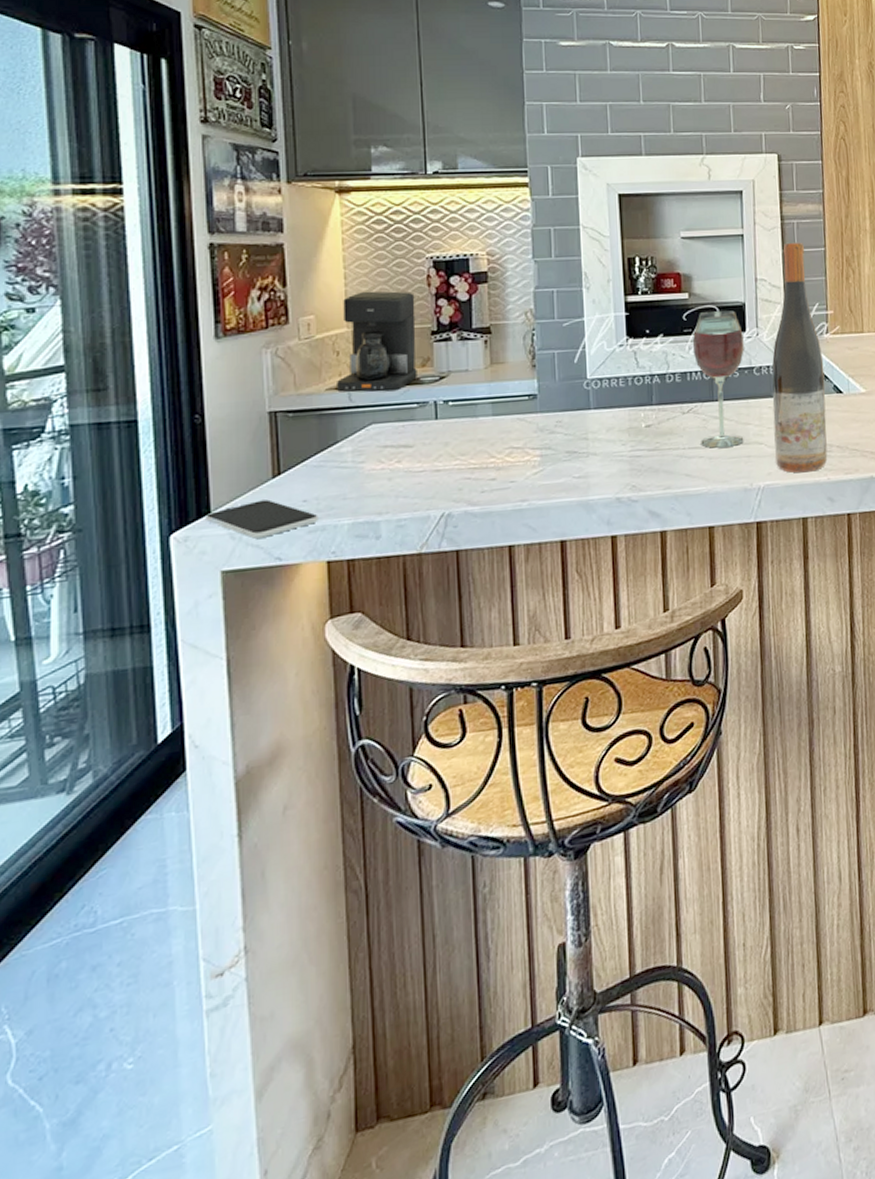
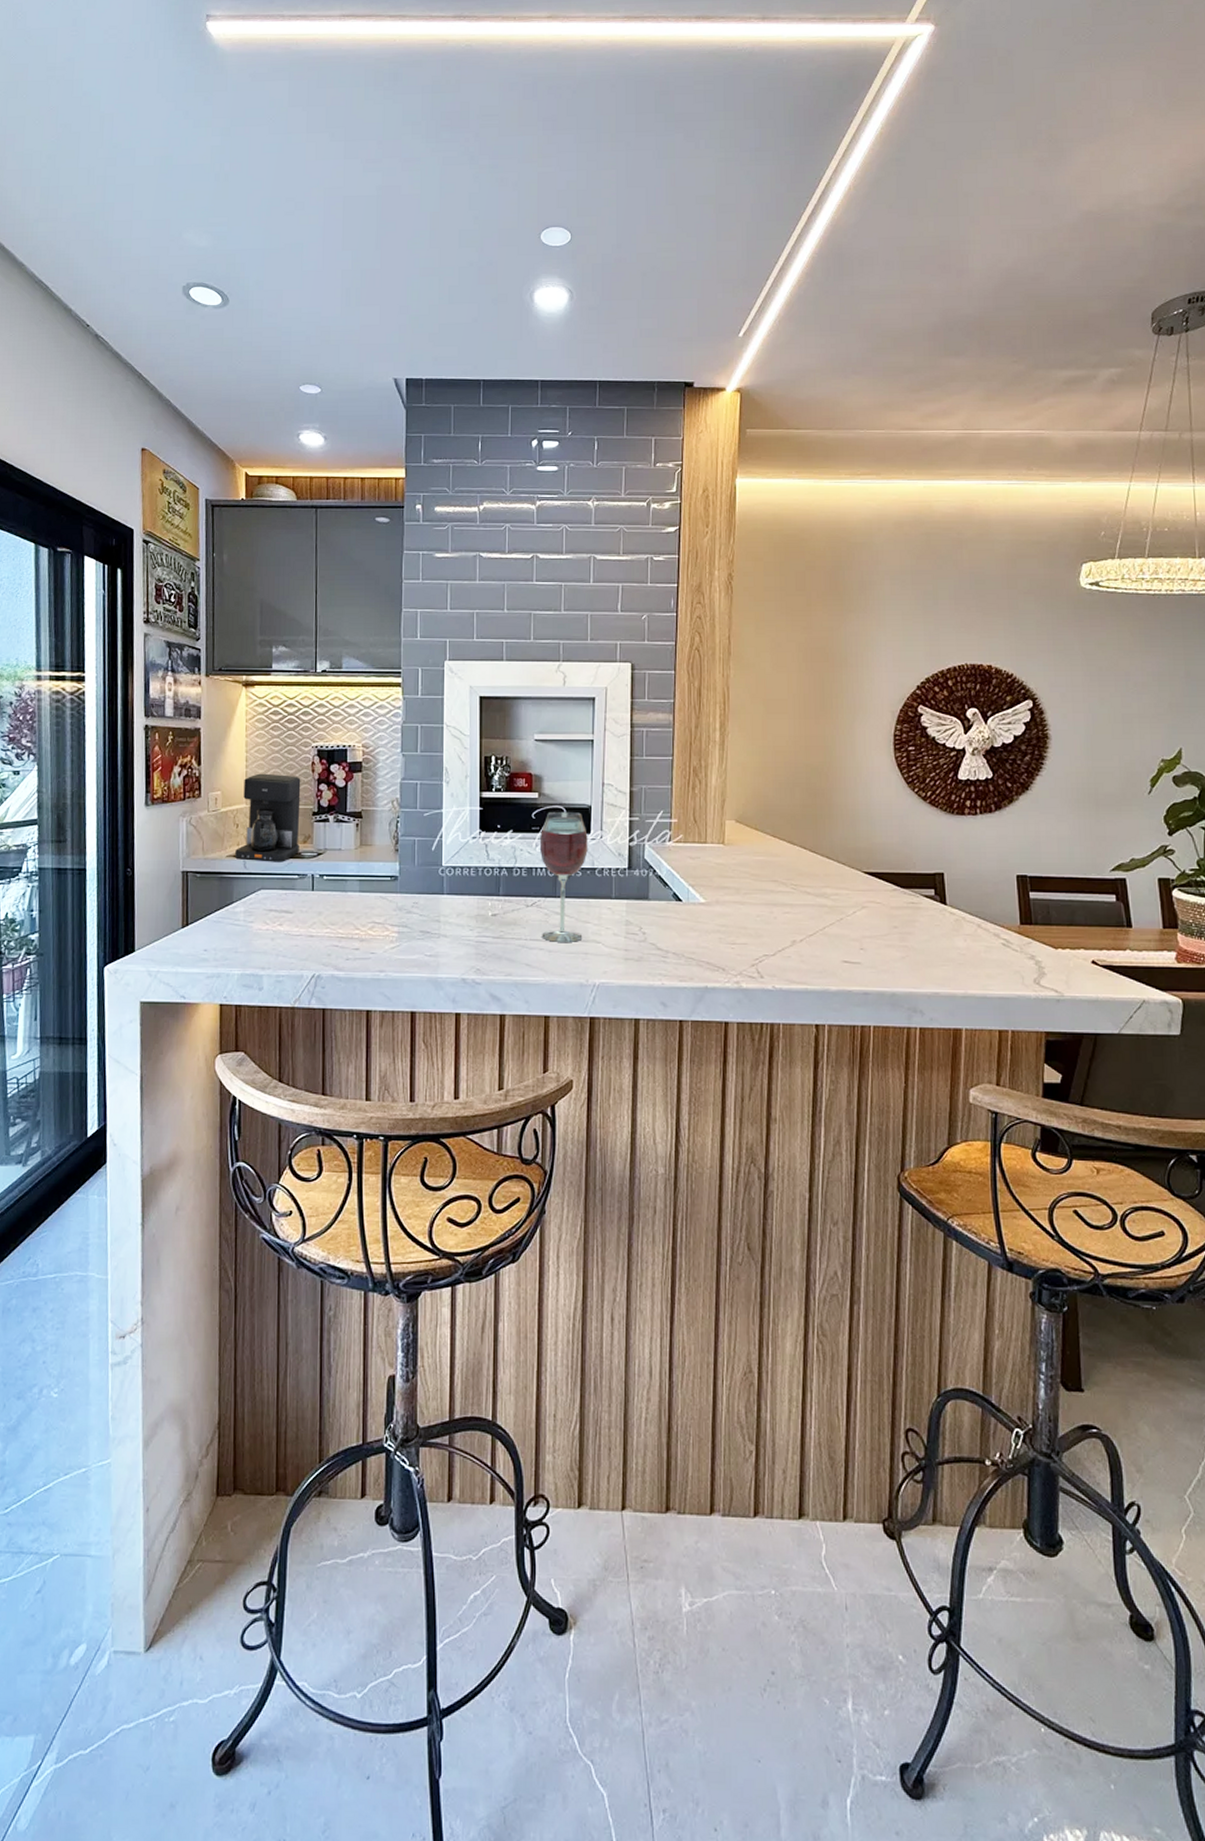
smartphone: present [206,499,318,539] -> none [131,946,215,977]
wine bottle: present [771,242,828,473] -> none [611,750,665,975]

